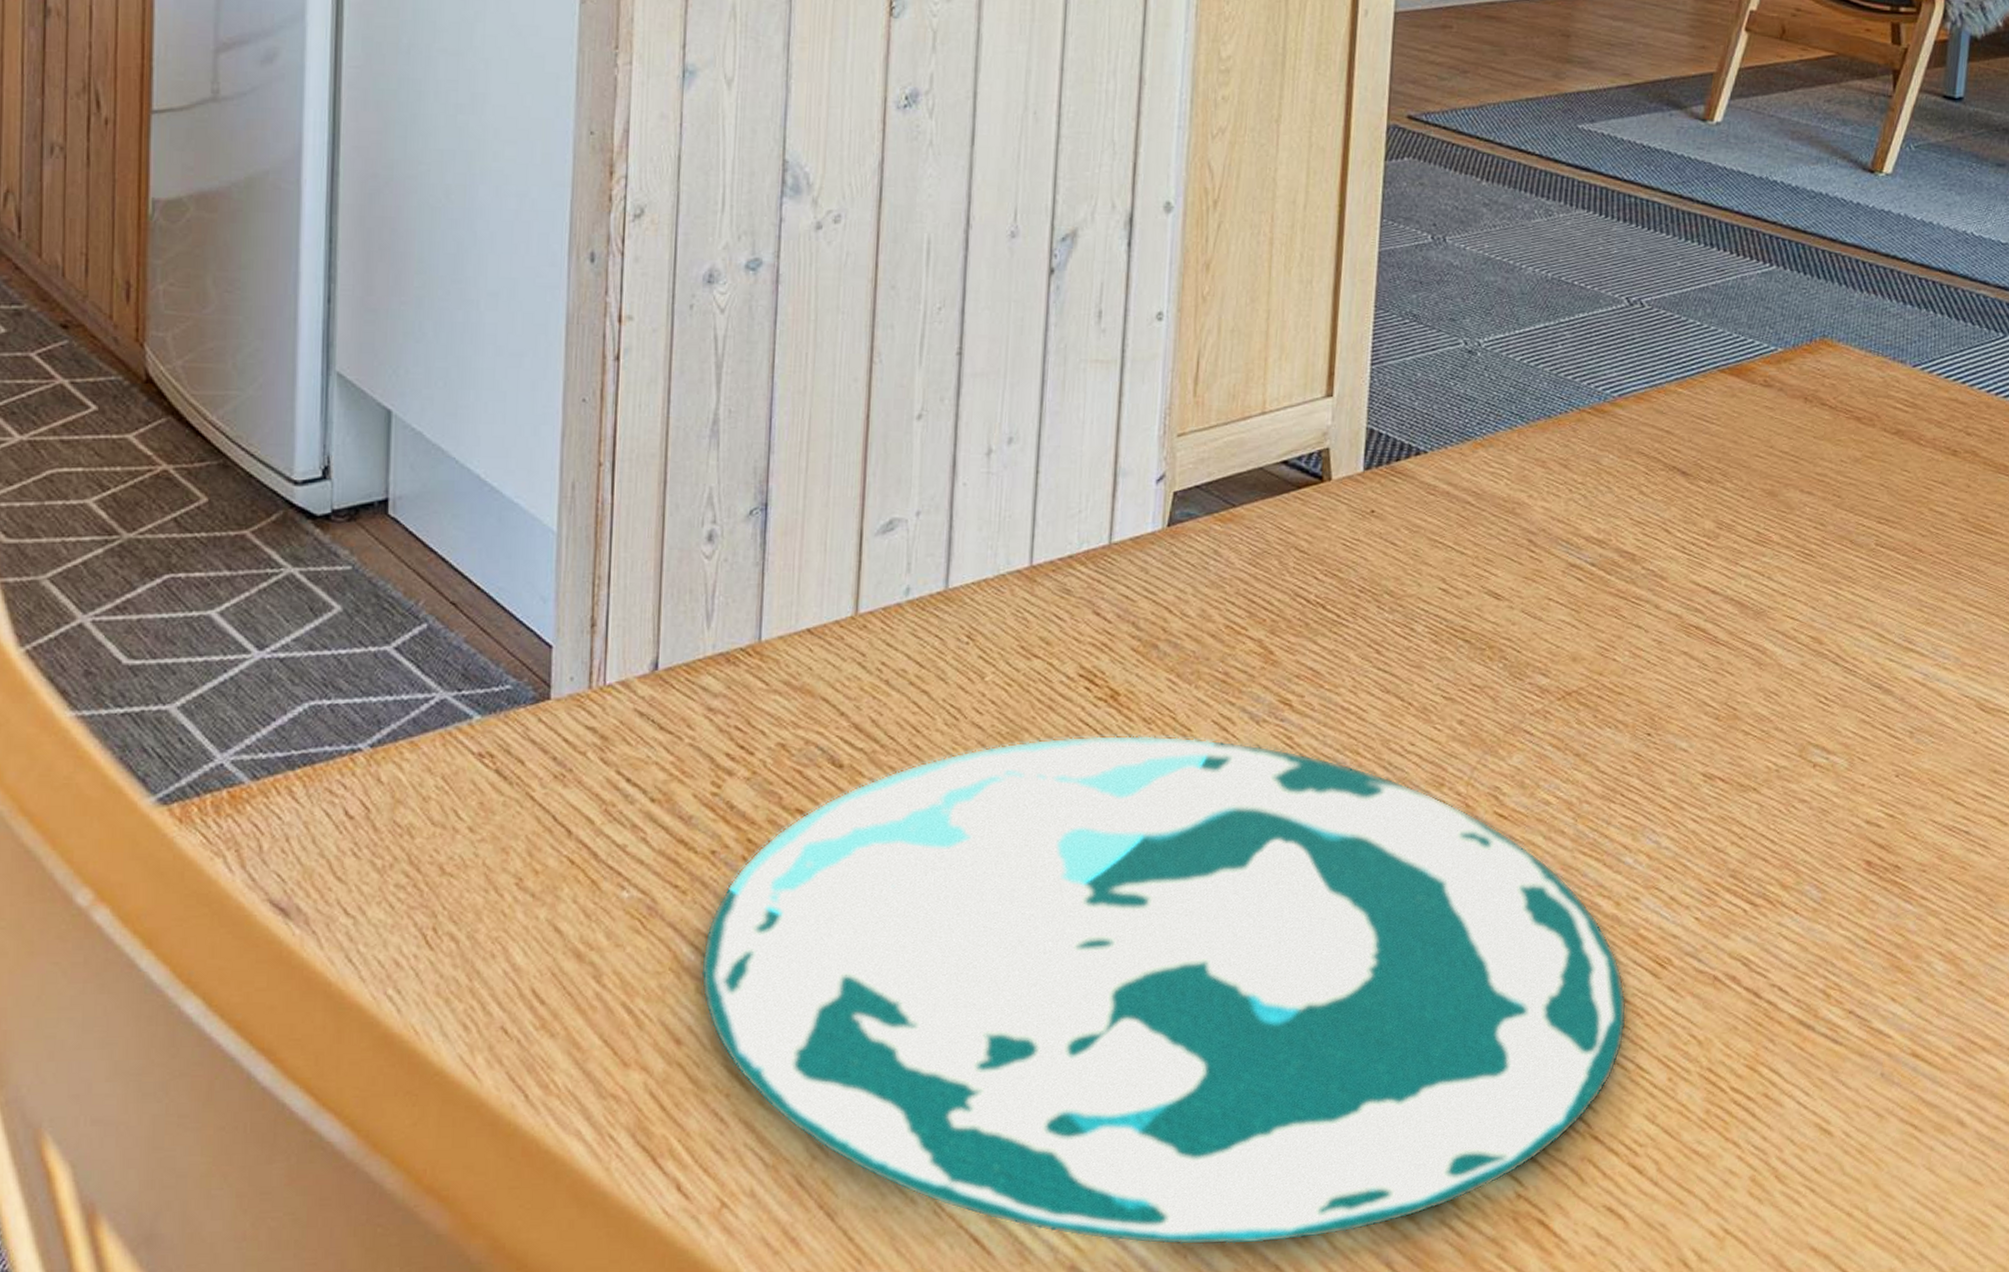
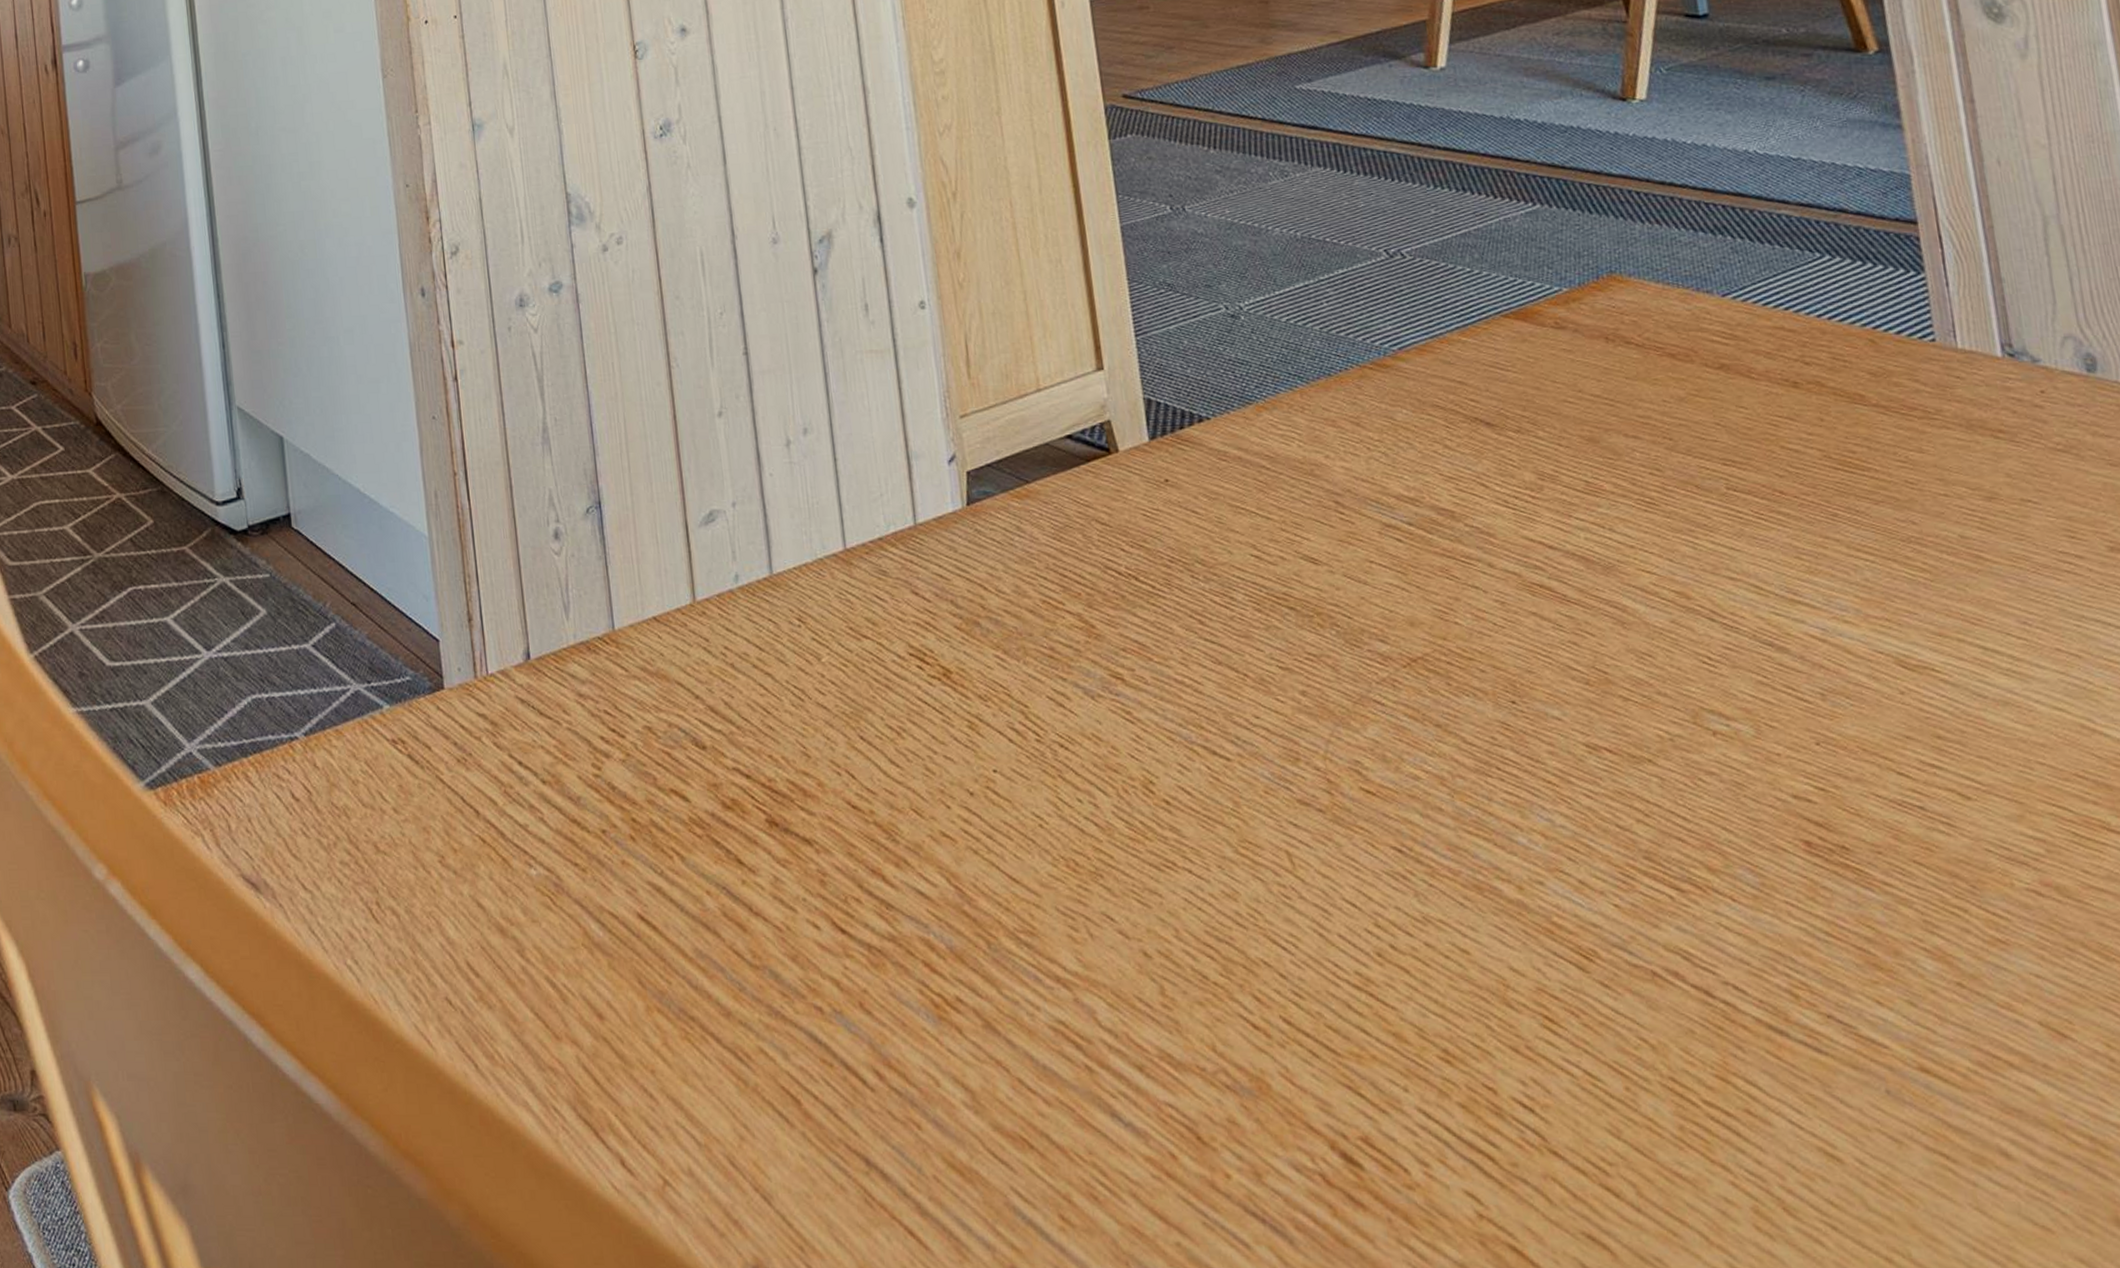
plate: present [700,735,1627,1246] -> none [608,712,1563,1255]

